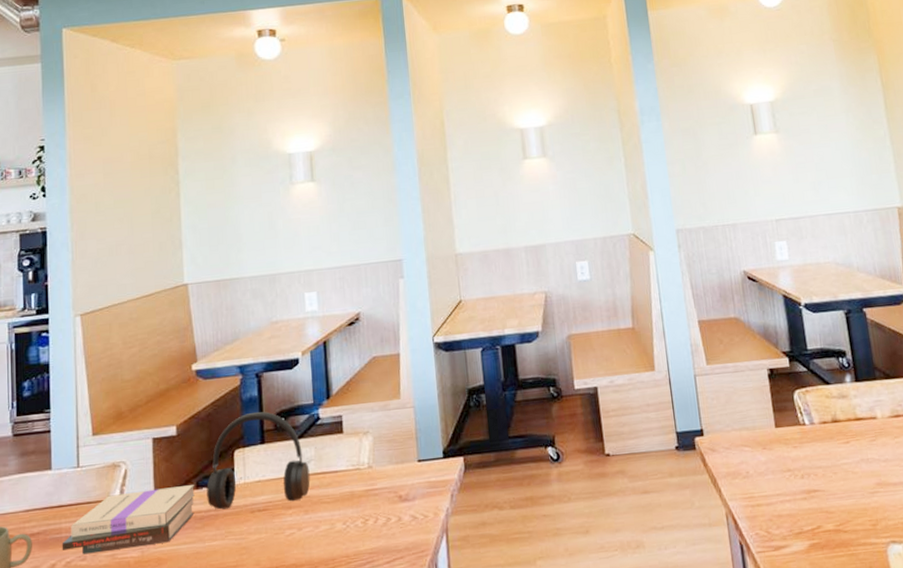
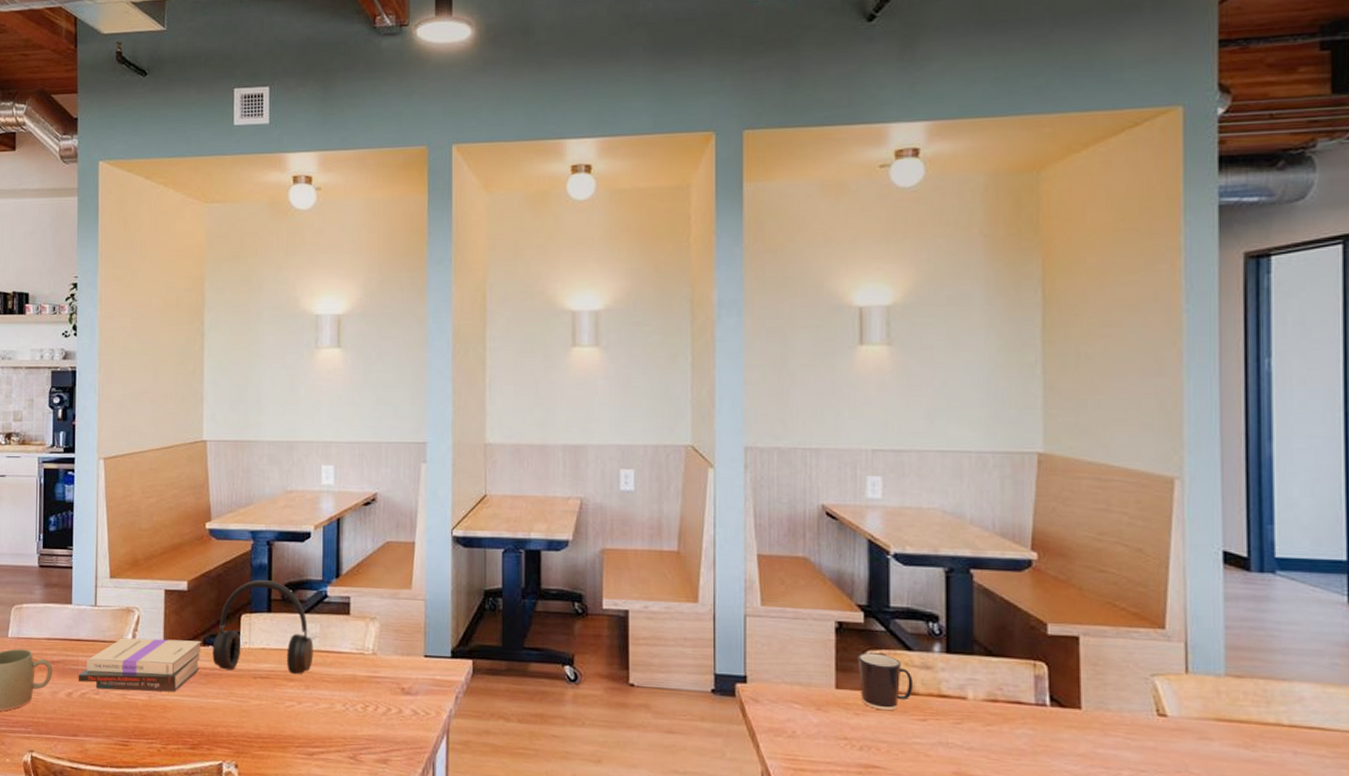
mug: none [789,391,835,441] -> present [857,653,913,711]

